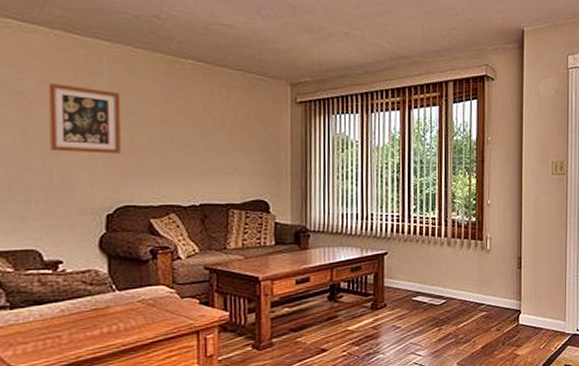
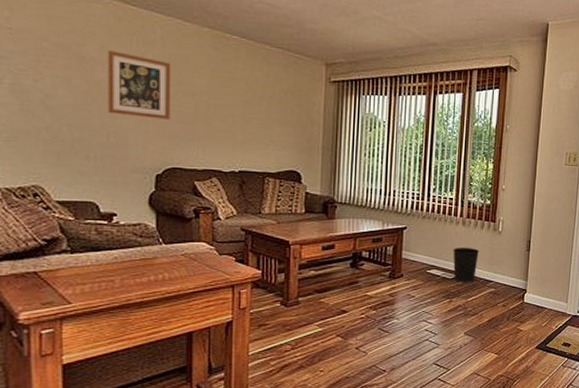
wastebasket: none [439,269,467,309] -> present [453,247,479,283]

